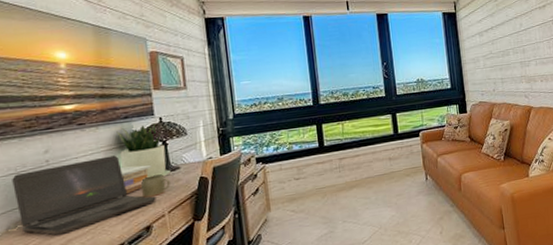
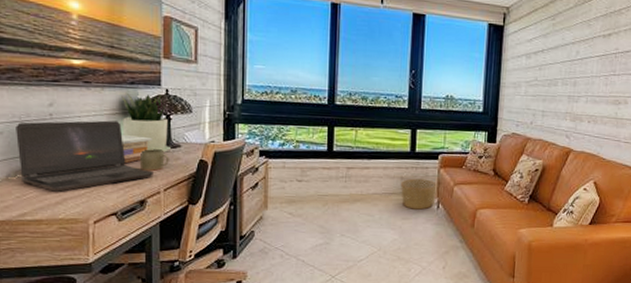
basket: none [390,155,423,186] -> present [401,178,437,210]

